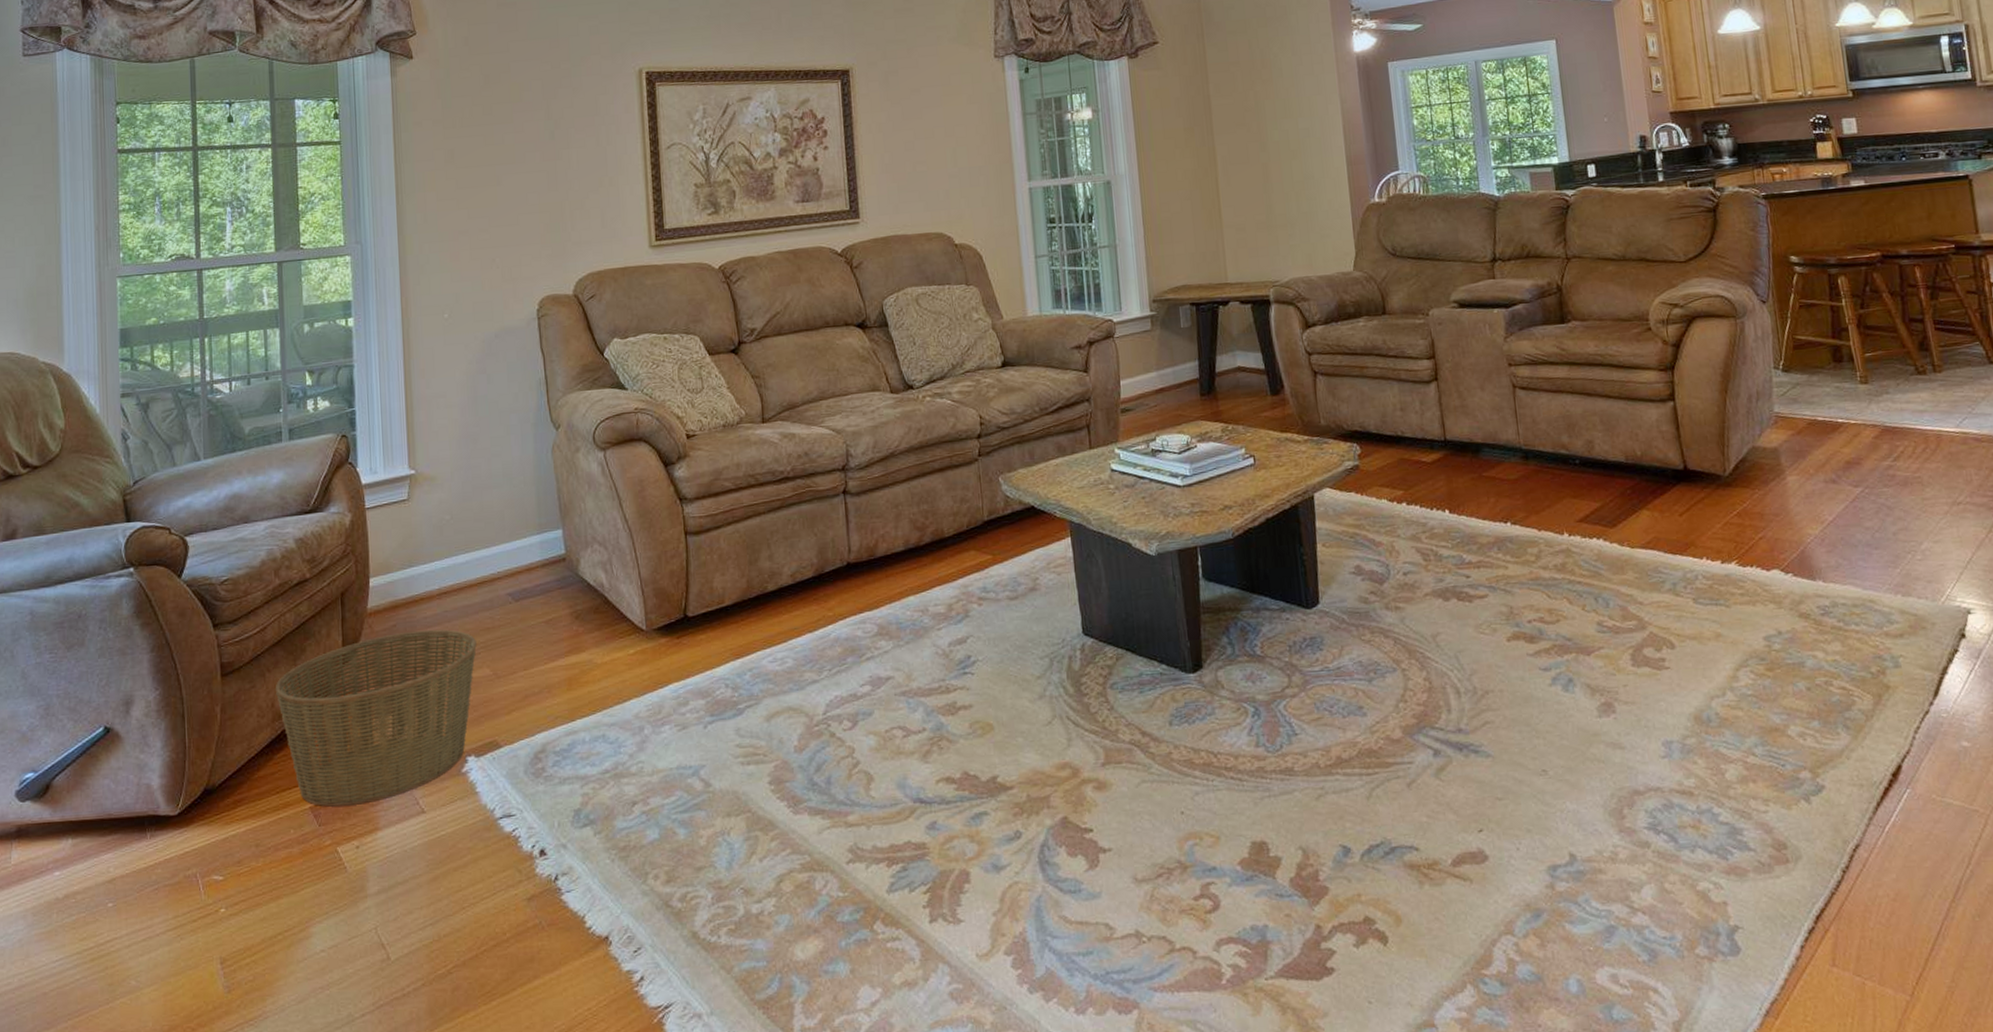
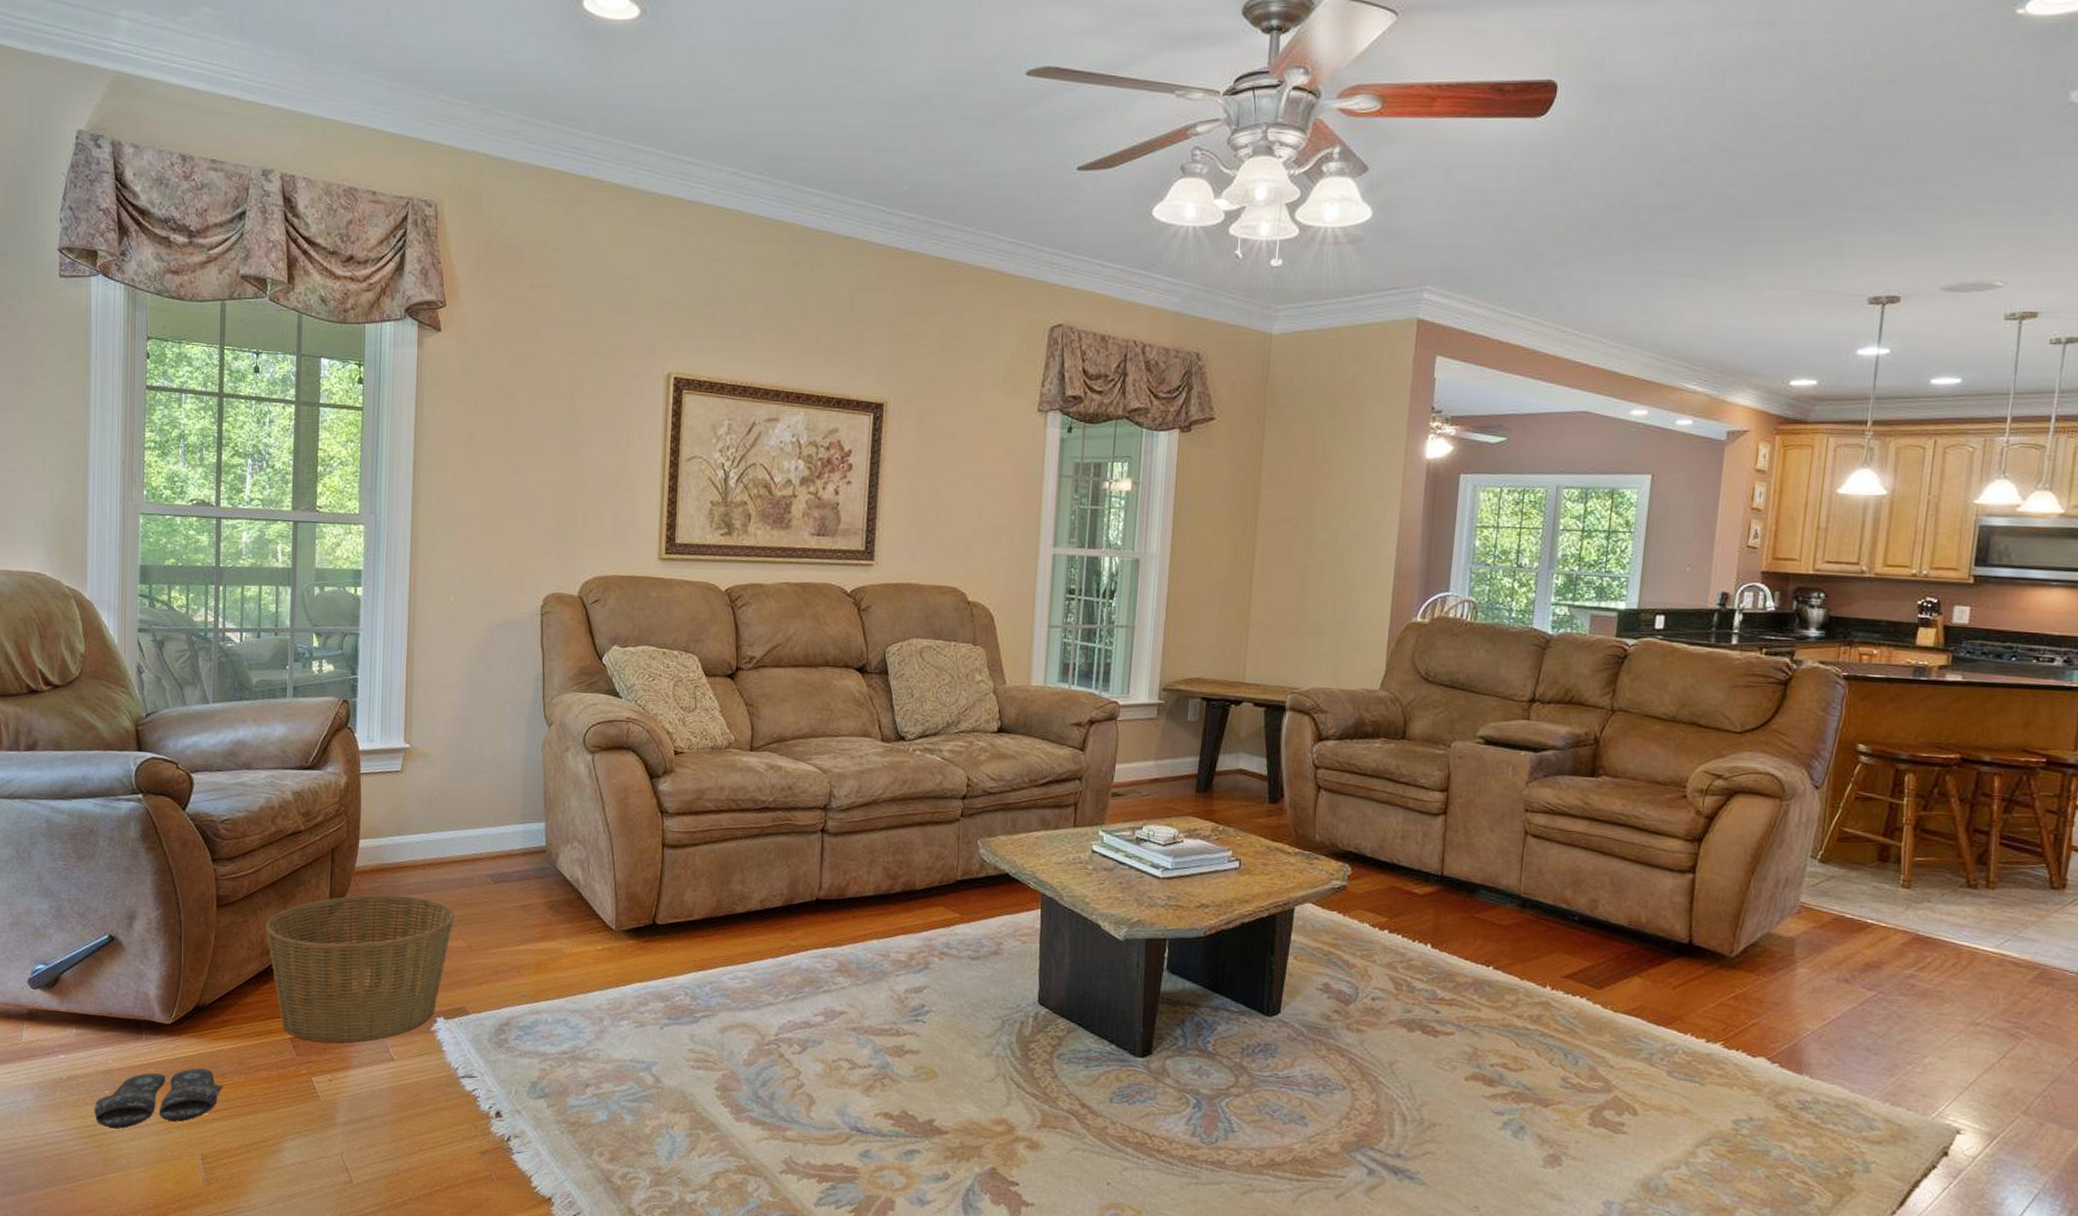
slippers: none [96,858,239,946] -> present [94,1068,223,1128]

